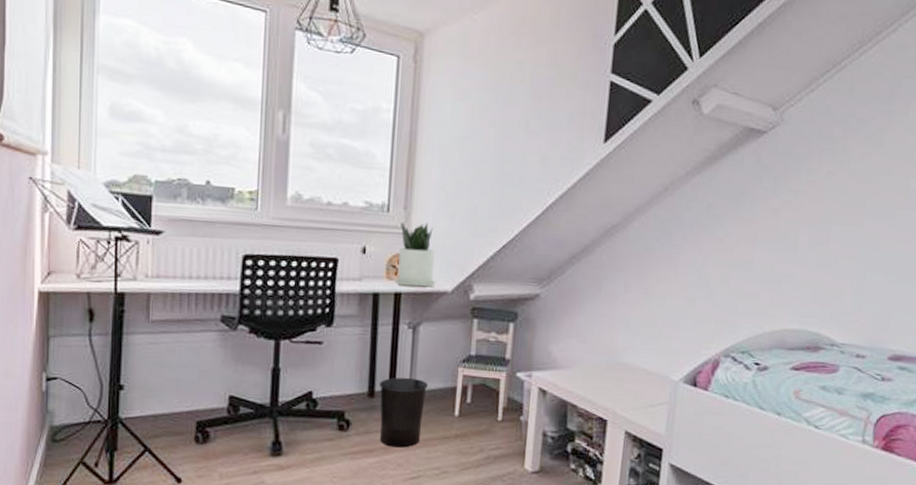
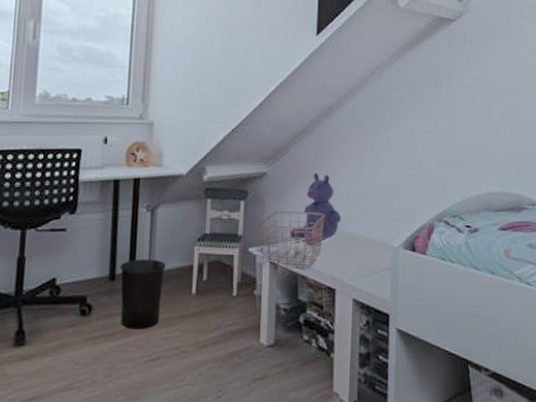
planter: present [393,222,436,287] -> none [132,112,172,172]
basket: none [528,335,601,398] -> present [258,211,325,269]
toy: none [561,297,619,374] -> present [290,173,342,245]

